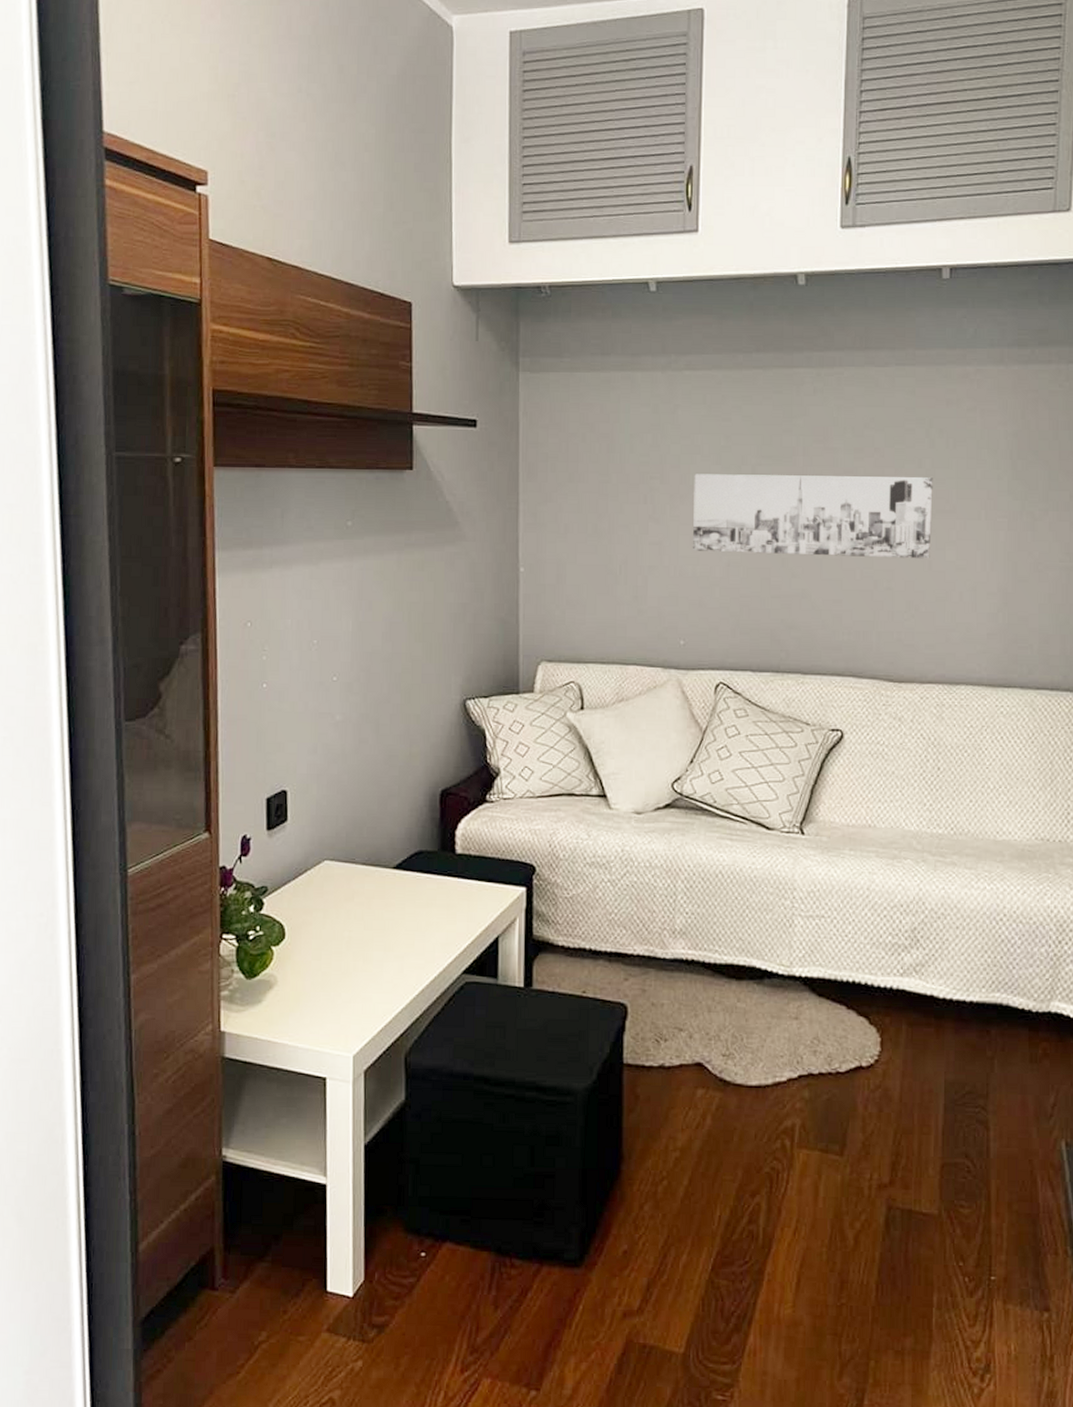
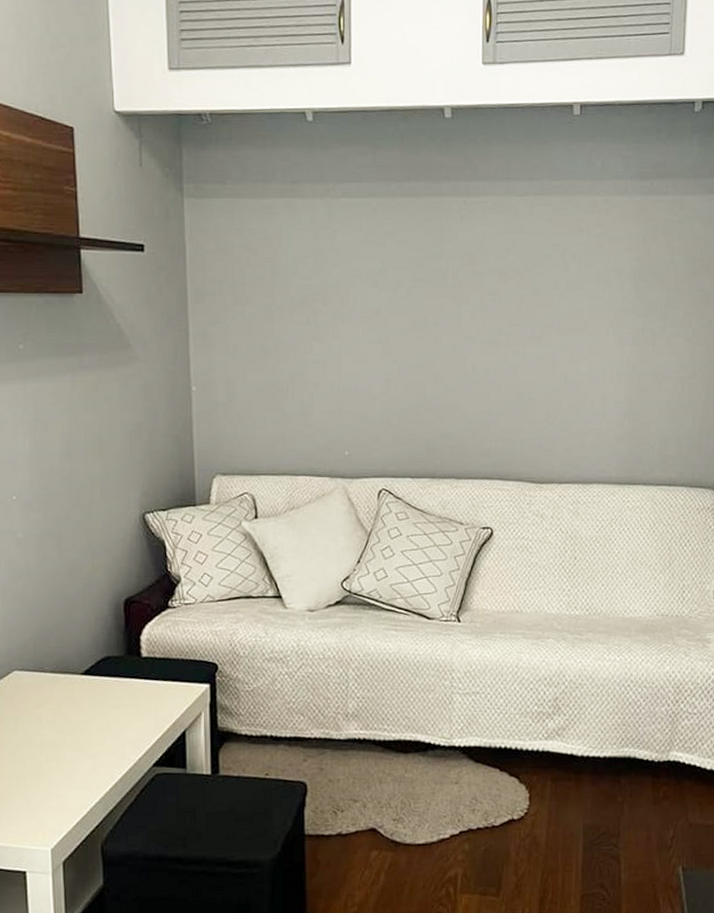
wall art: present [692,474,933,559] -> none [353,296,568,372]

